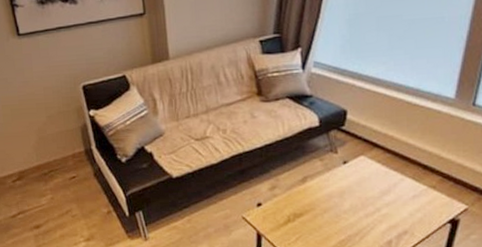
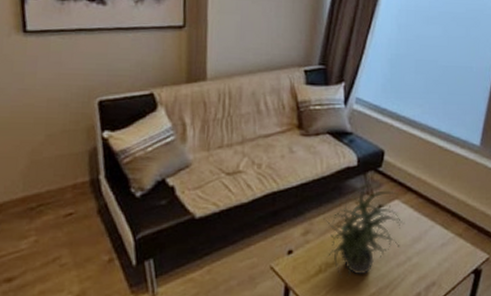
potted plant: none [289,136,373,227] -> present [323,177,405,278]

